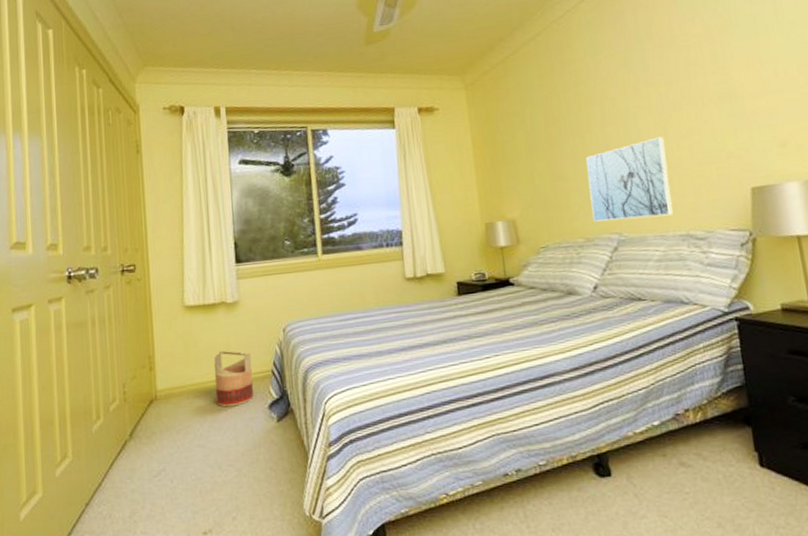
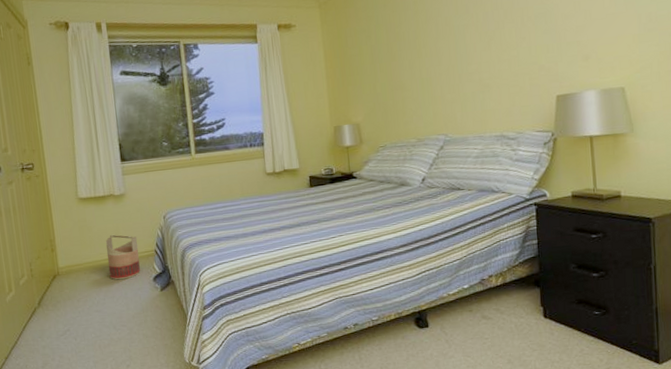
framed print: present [586,136,674,222] -> none [421,51,491,125]

